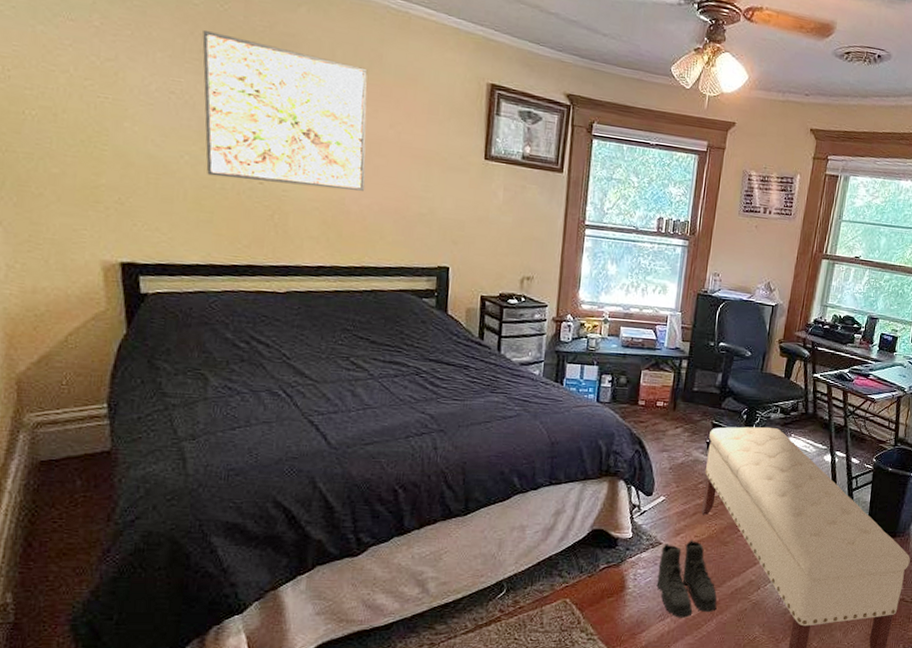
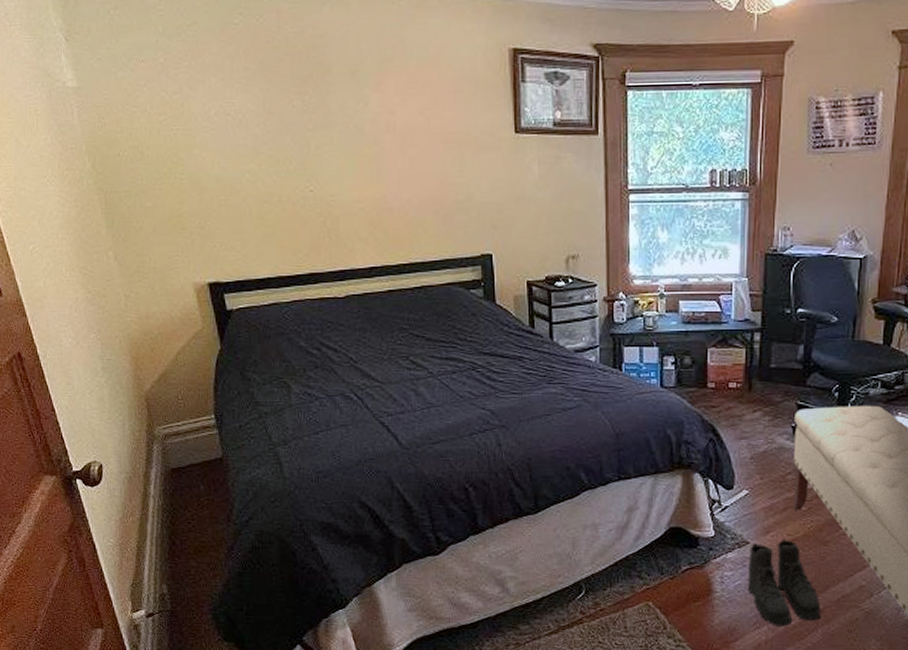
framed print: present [202,31,368,191] -> none [245,48,404,190]

